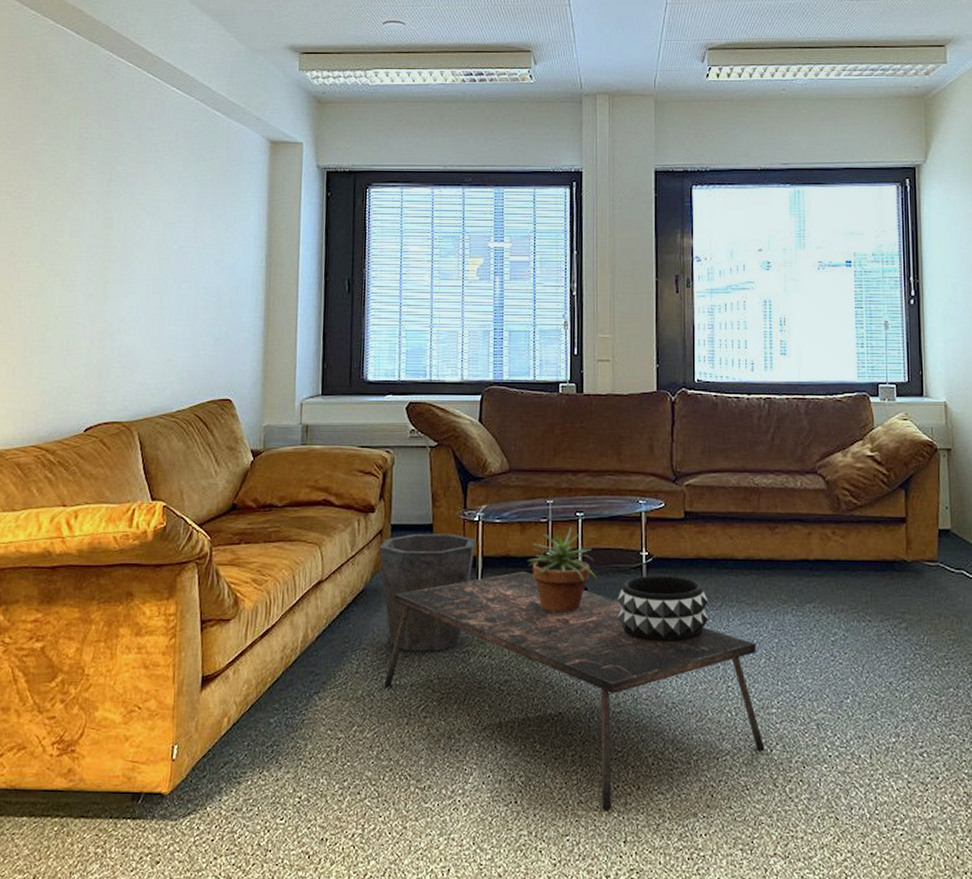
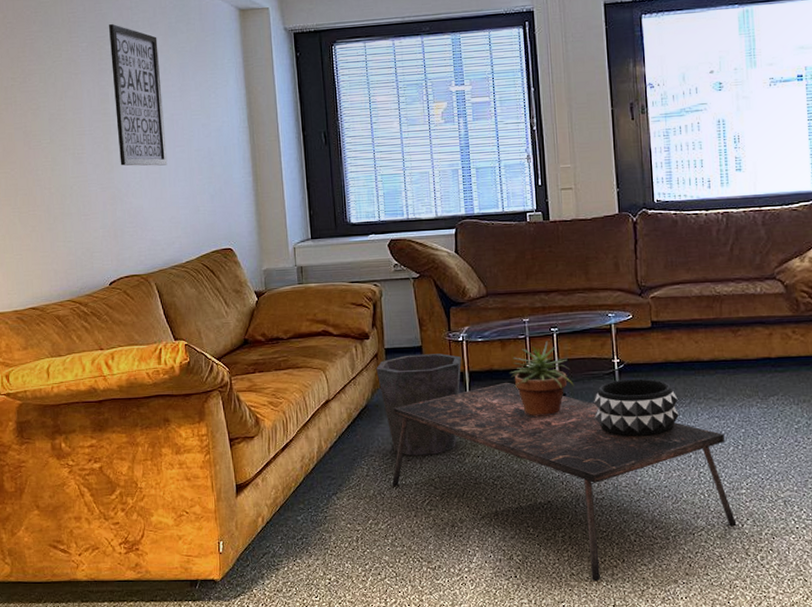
wall art: none [116,144,177,301] -> present [109,24,168,166]

